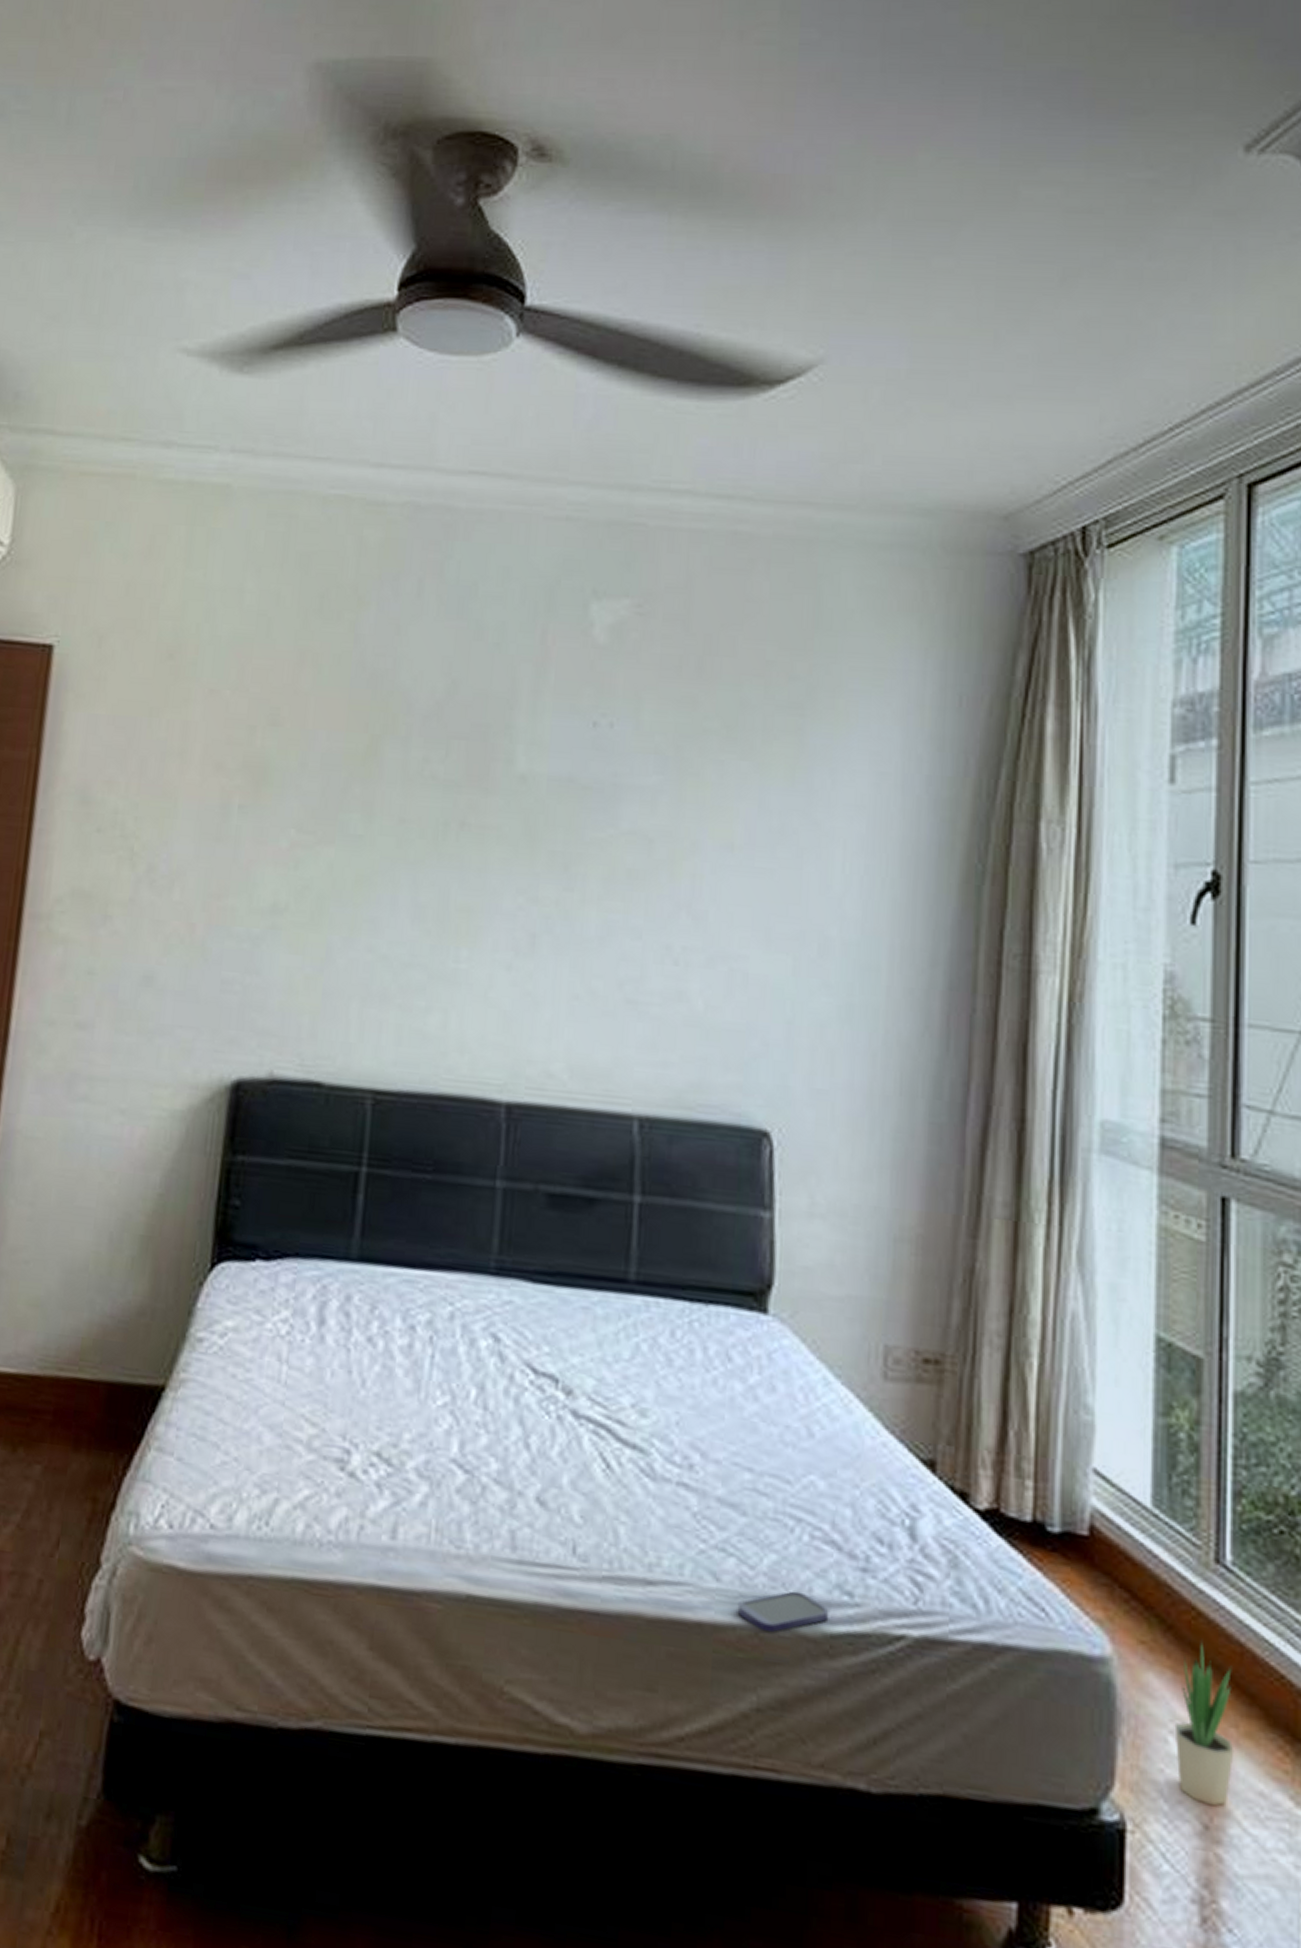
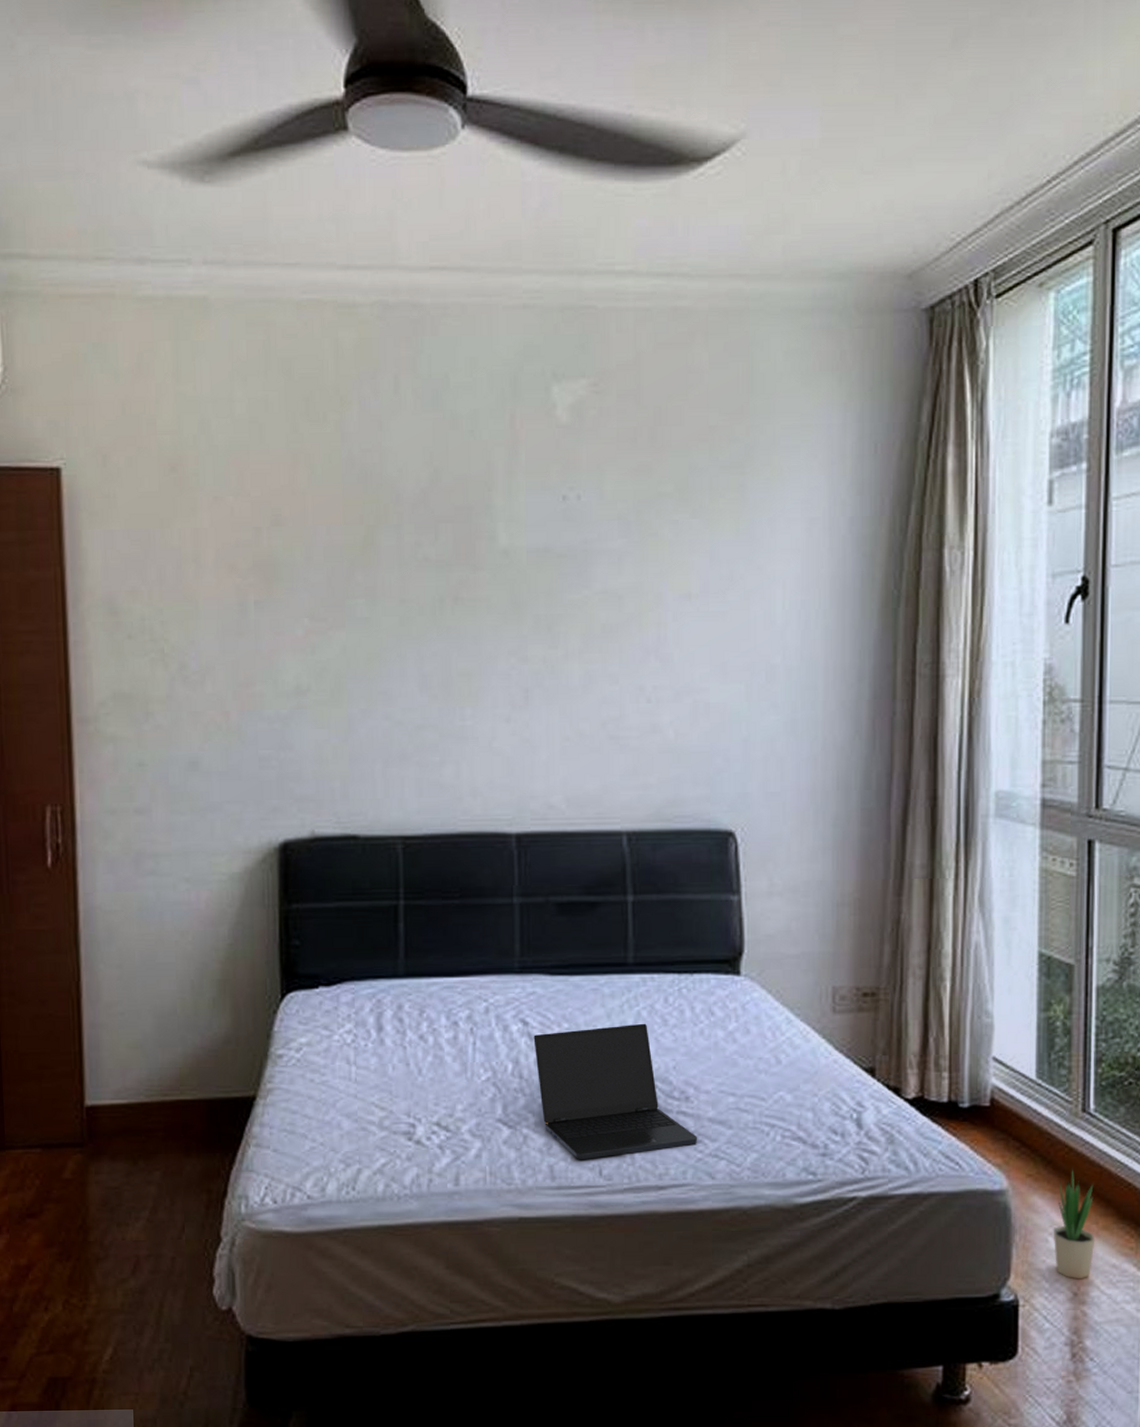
laptop: none [505,1355,702,1531] -> present [533,1023,698,1160]
mobile phone: present [737,1591,829,1632] -> none [729,1178,799,1209]

